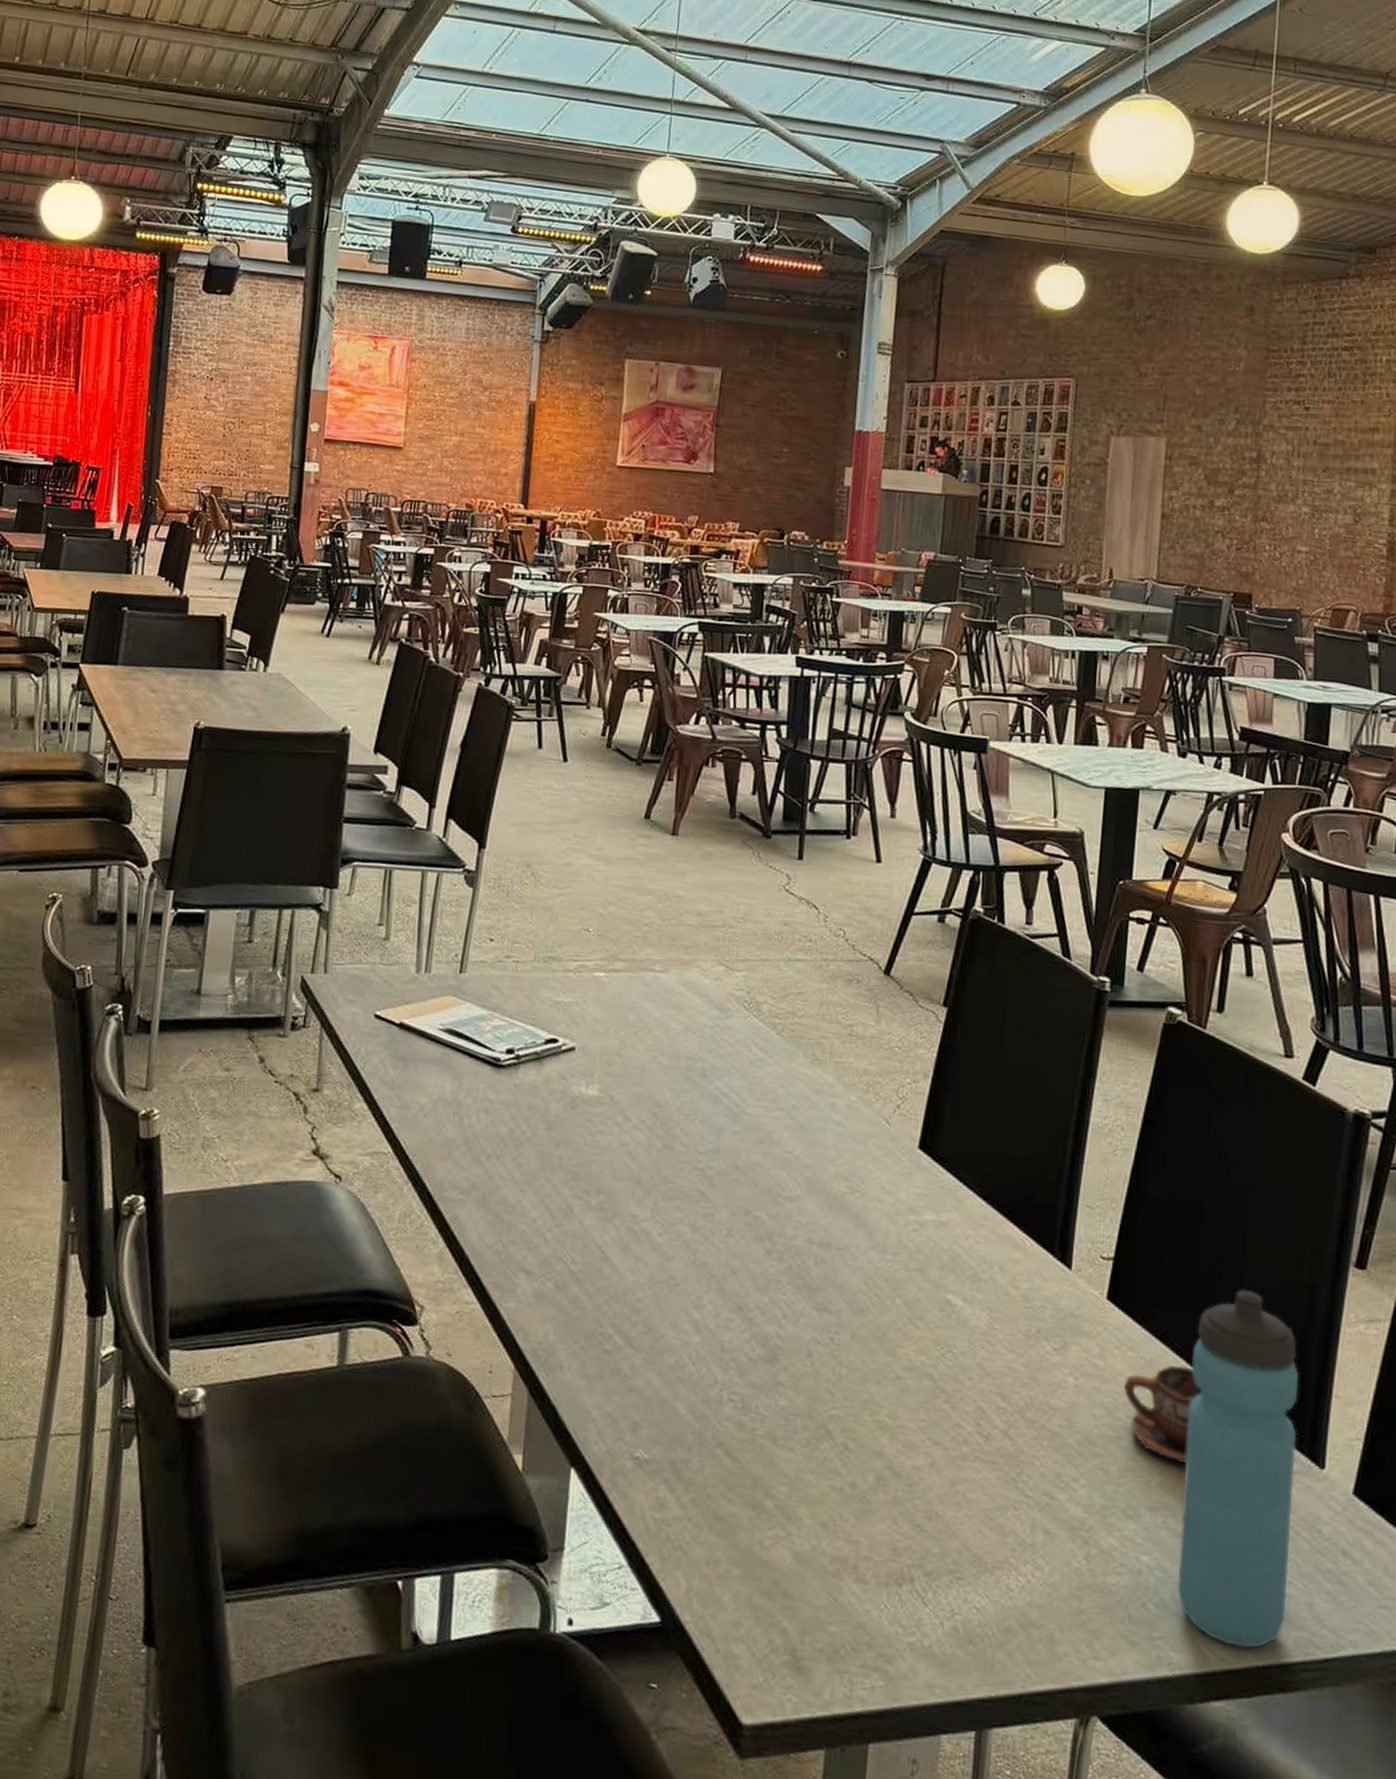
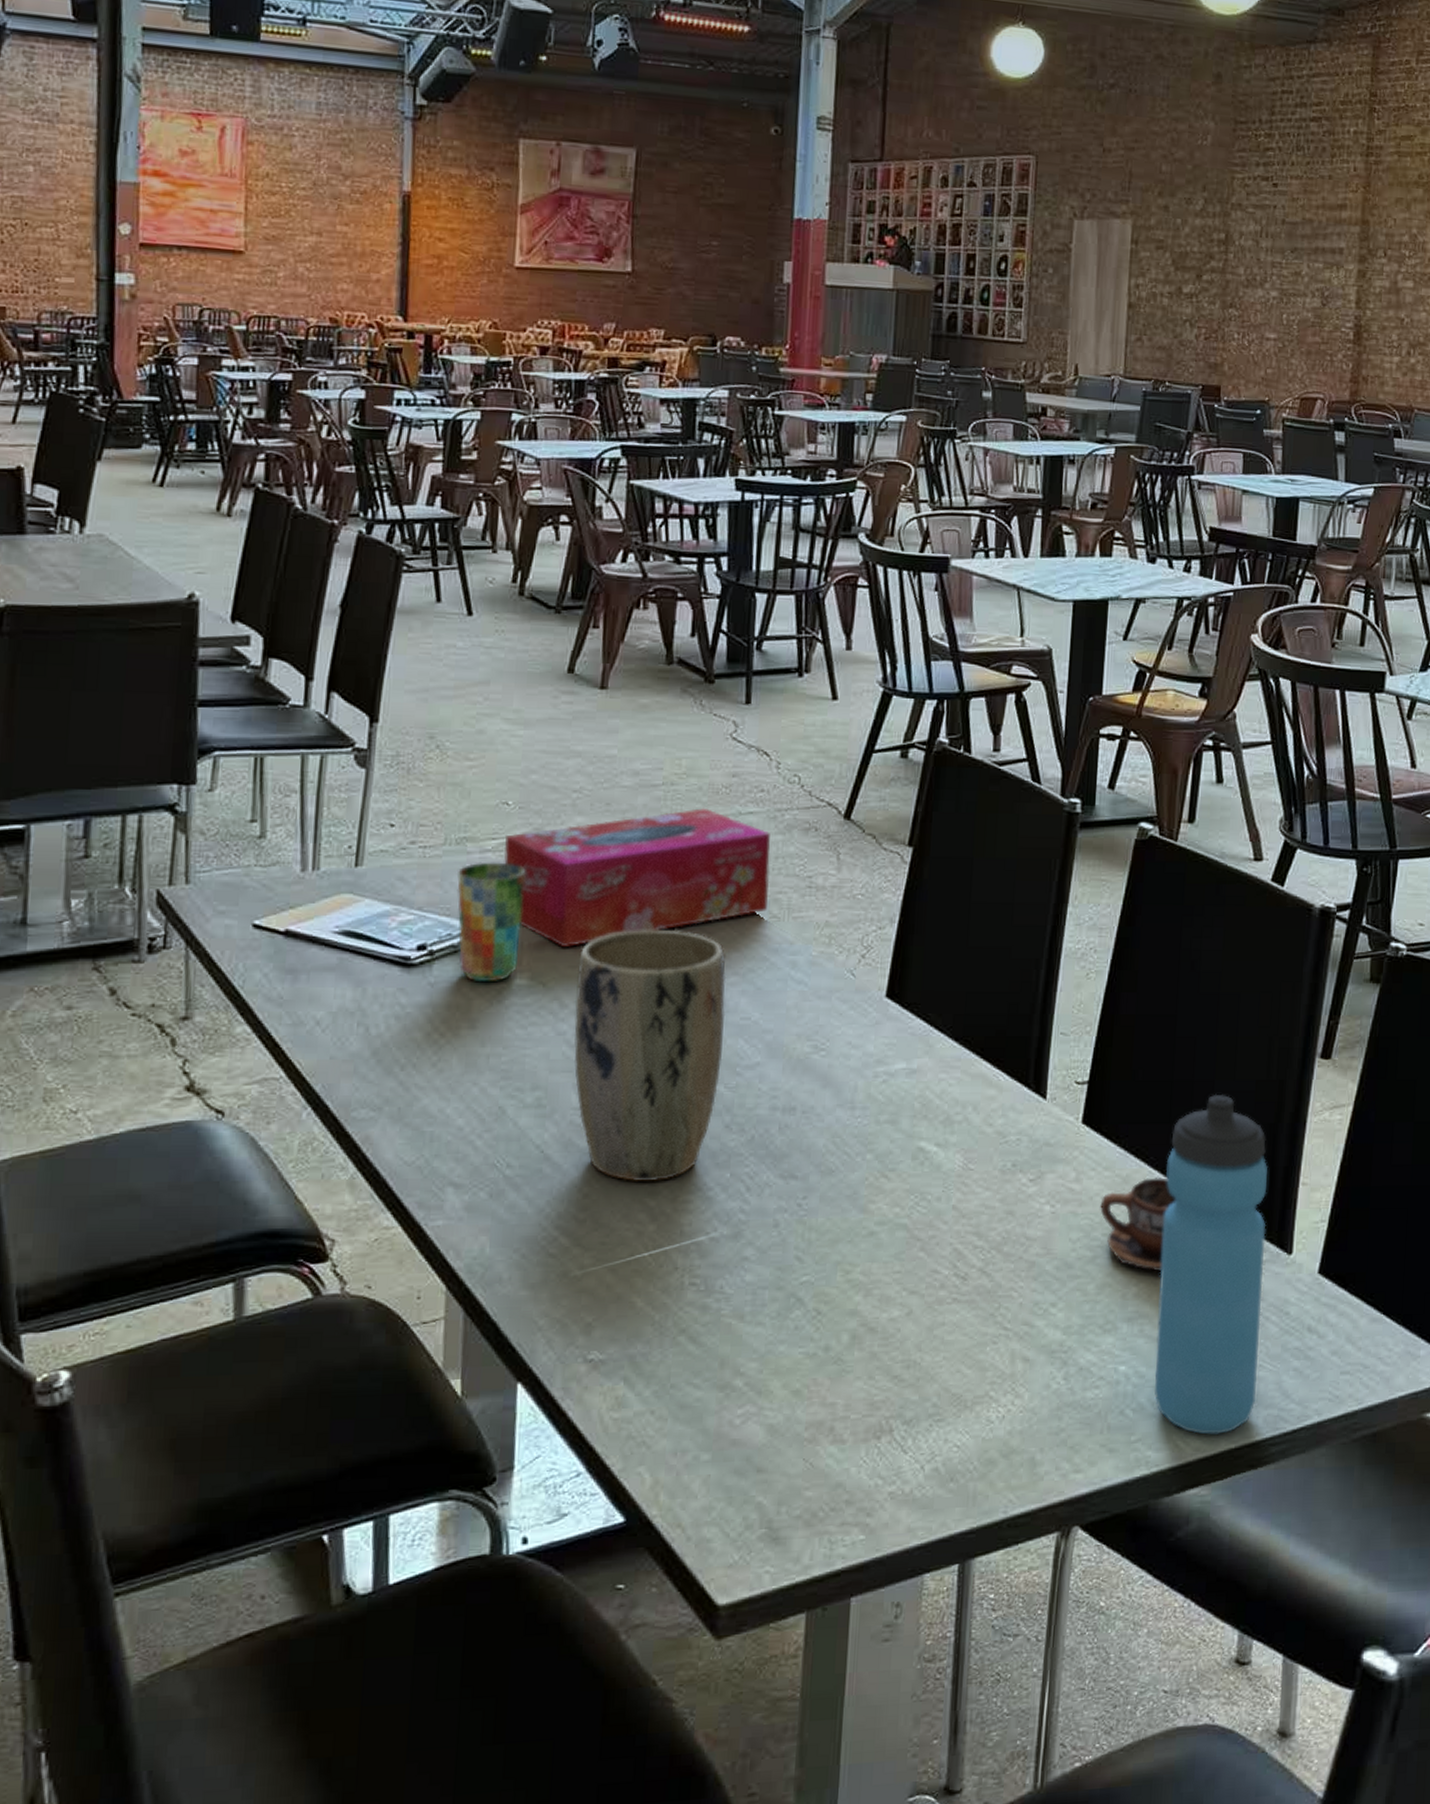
cup: none [540,980,600,1090] -> present [457,862,525,983]
tissue box: none [583,950,816,1066] -> present [503,807,771,948]
plant pot: none [634,1057,772,1296] -> present [573,929,727,1181]

